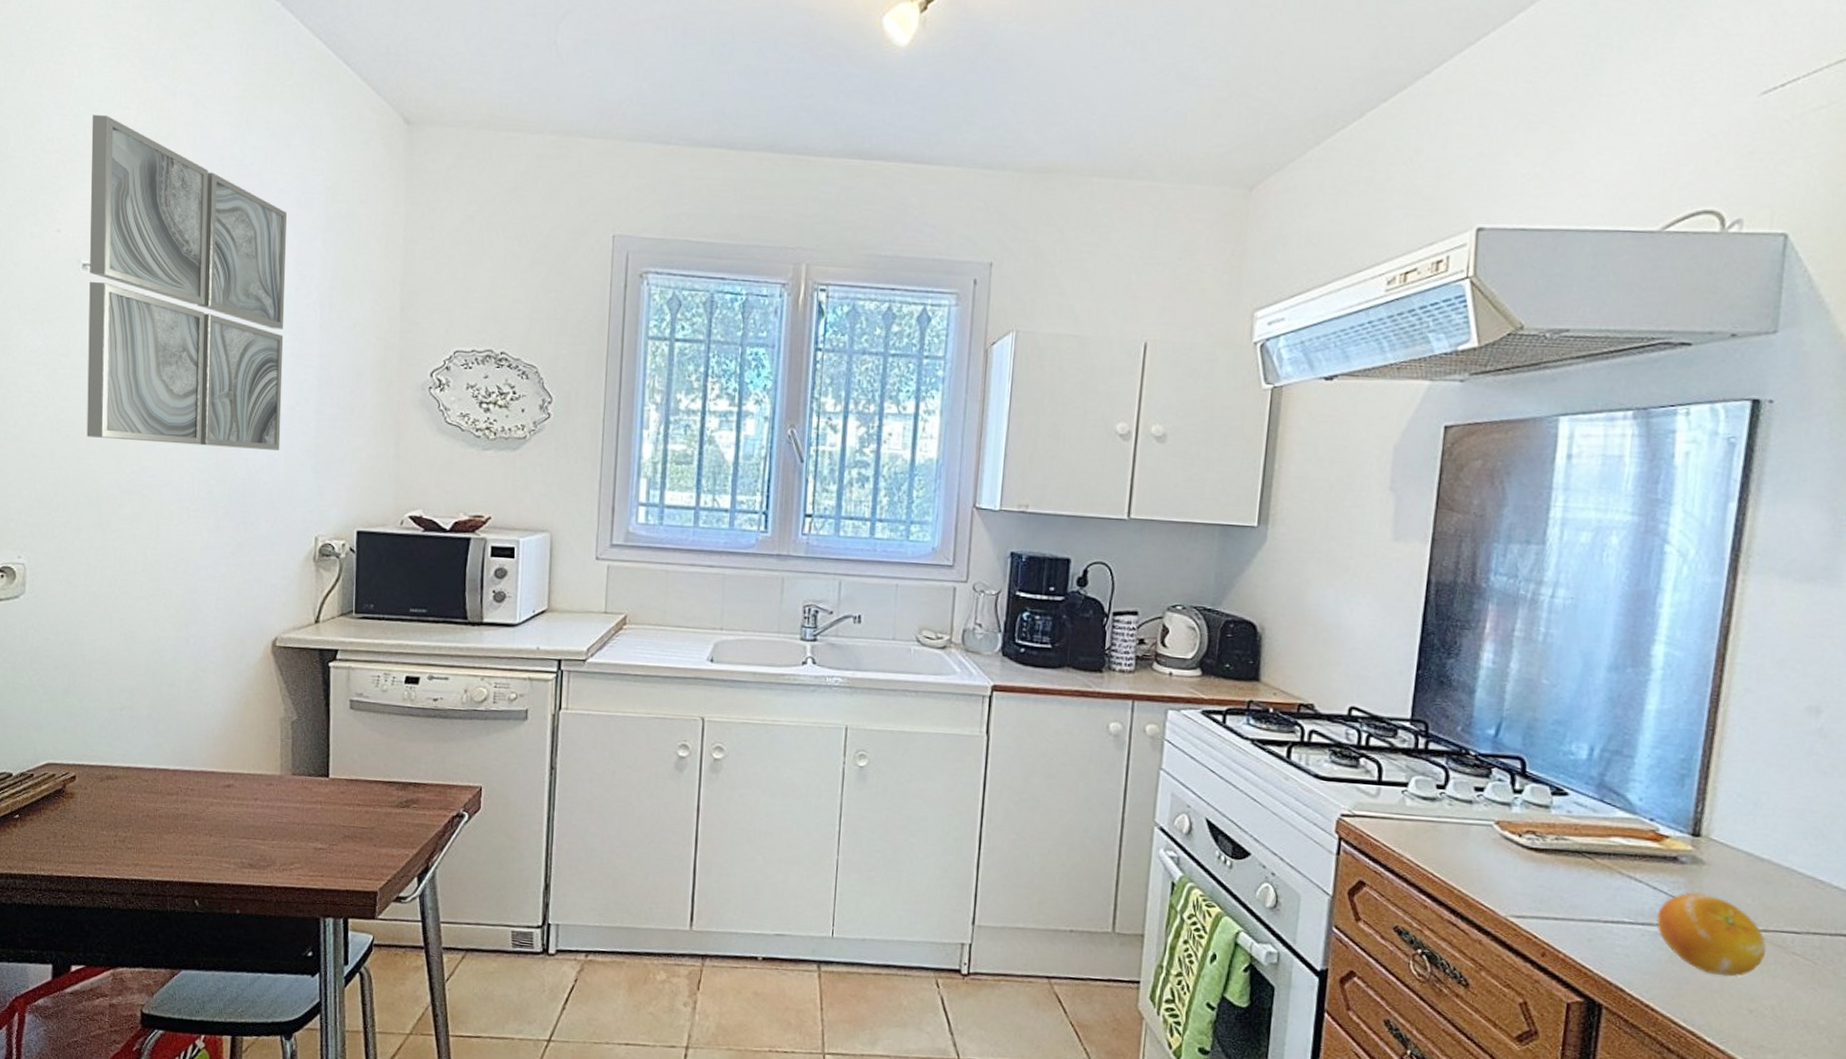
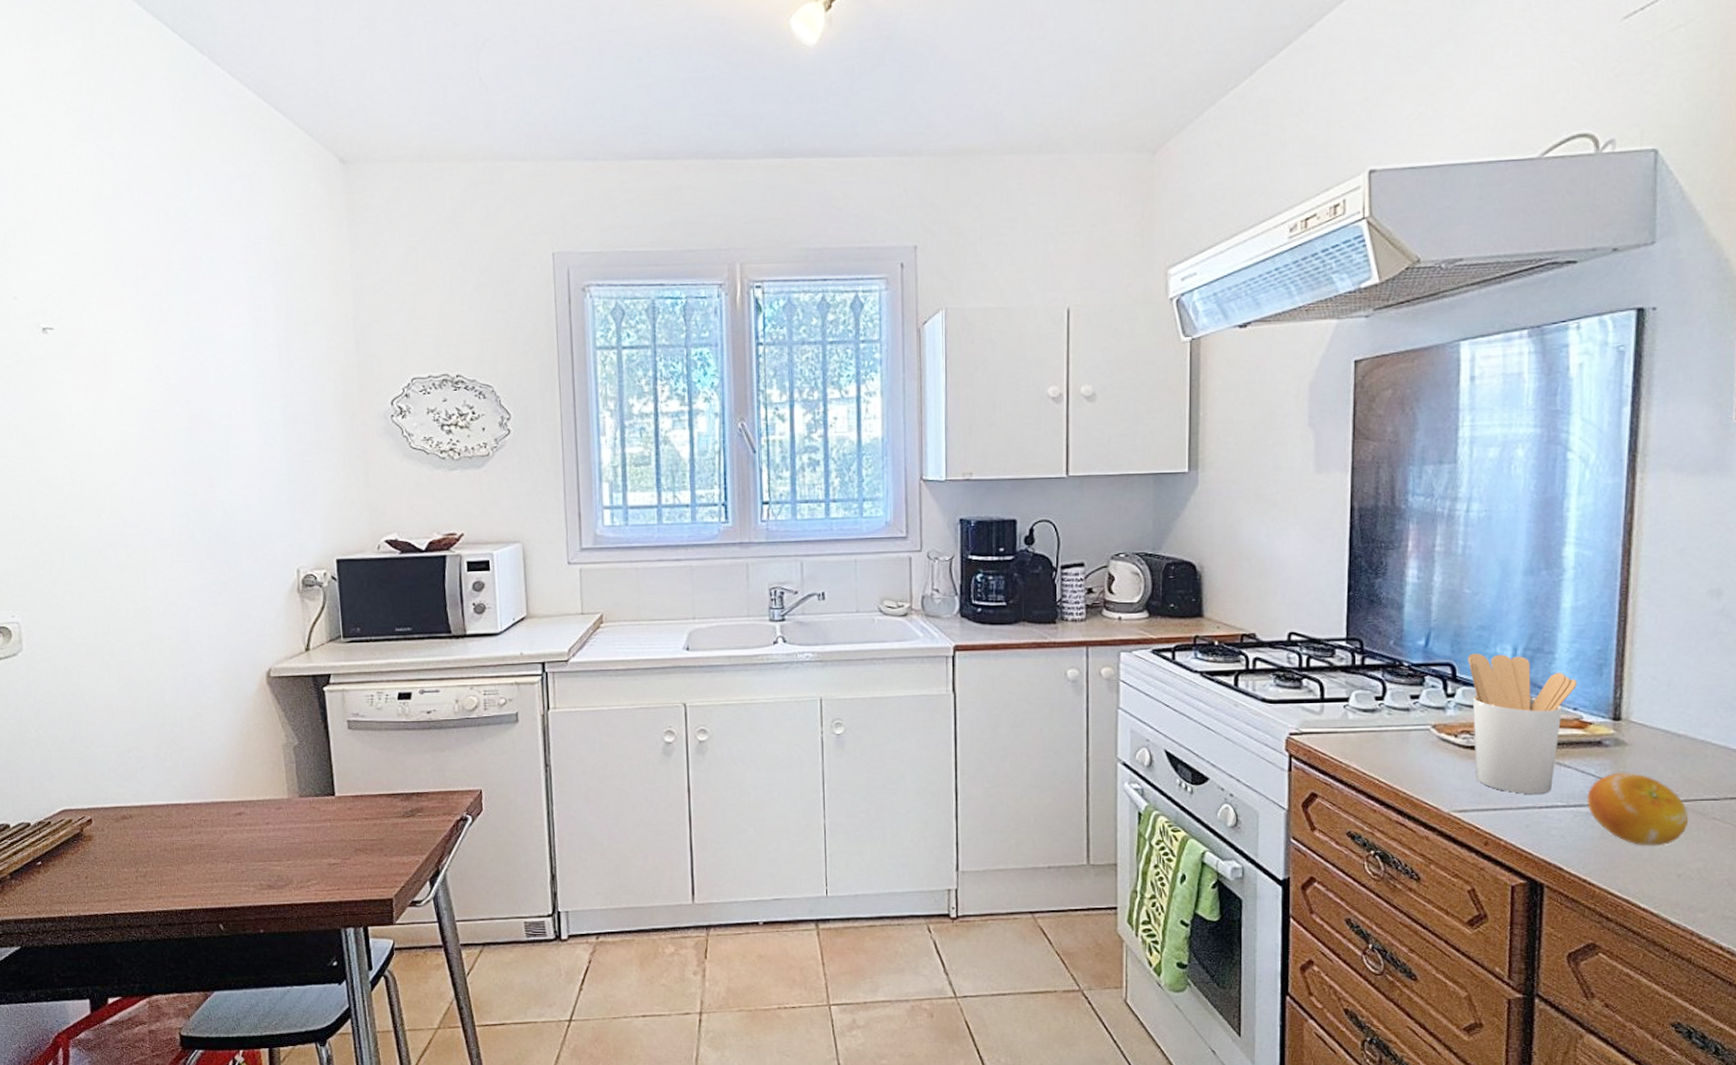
wall art: present [86,114,287,451] -> none [35,181,254,495]
utensil holder: none [1537,749,1656,908] -> present [1468,653,1577,795]

